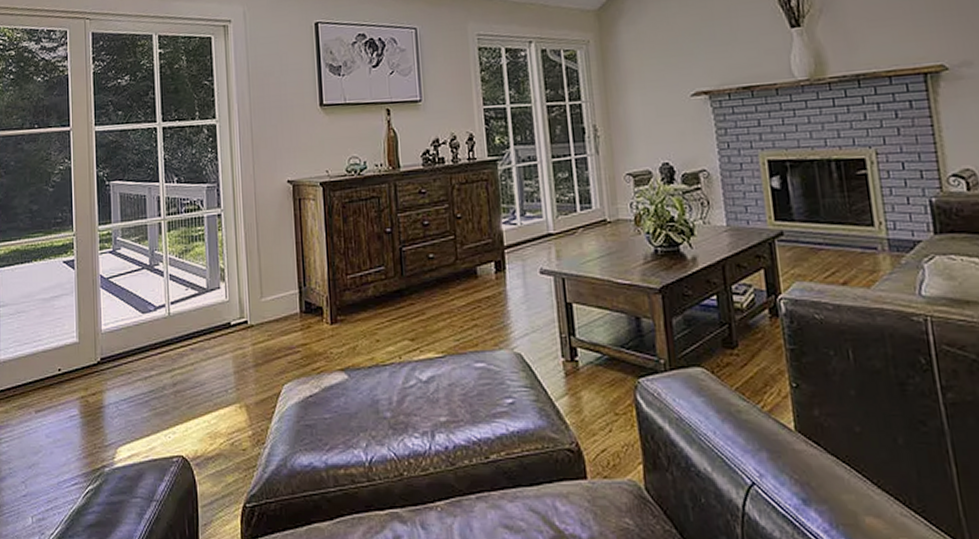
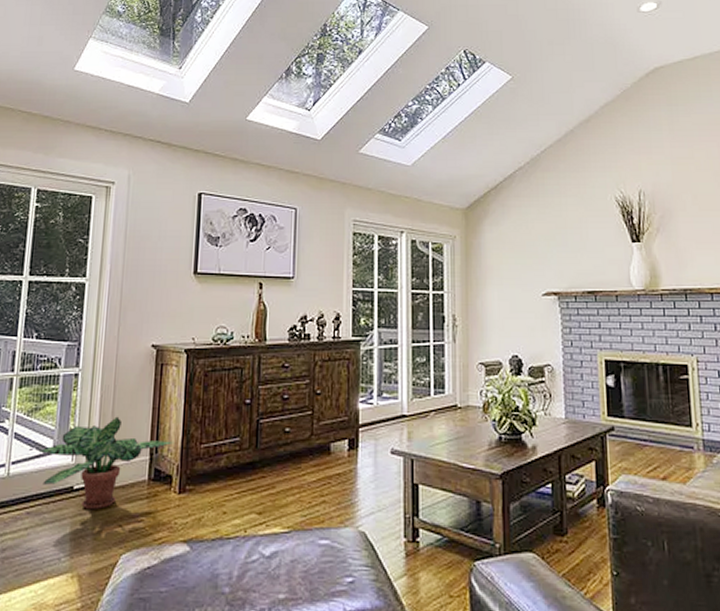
potted plant: none [193,253,321,344] -> present [38,416,174,510]

